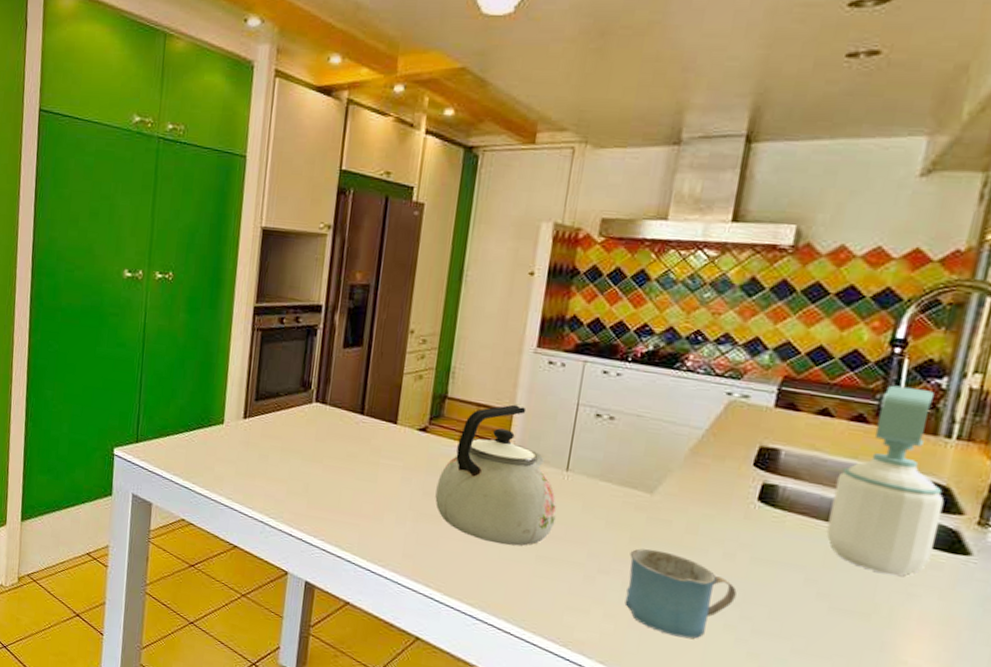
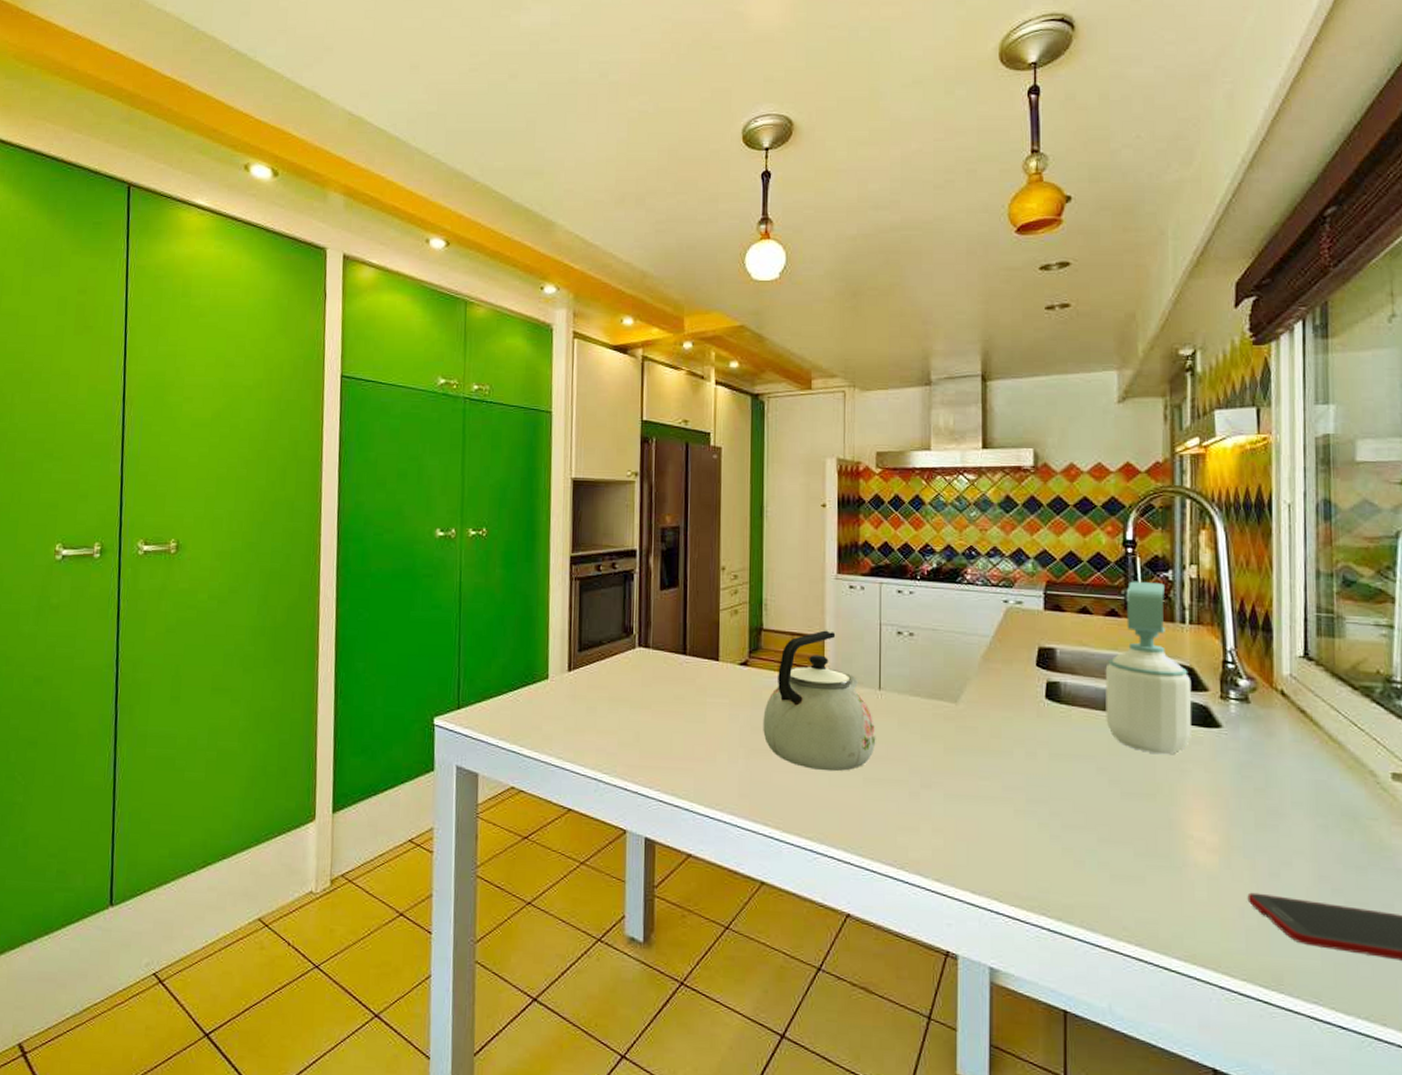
mug: present [625,548,737,639] -> none [946,757,1043,843]

